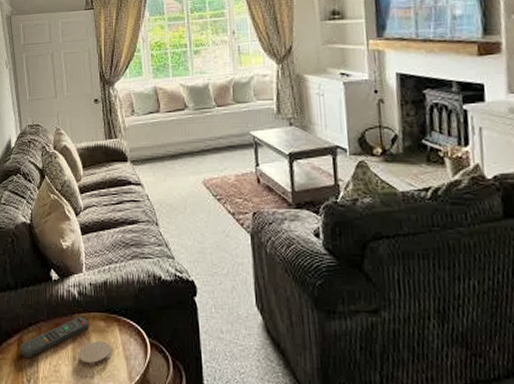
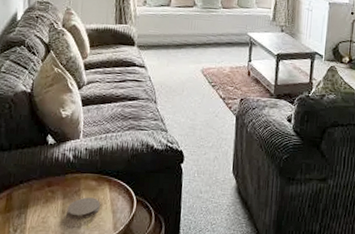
remote control: present [19,316,89,359] -> none [8,176,81,212]

